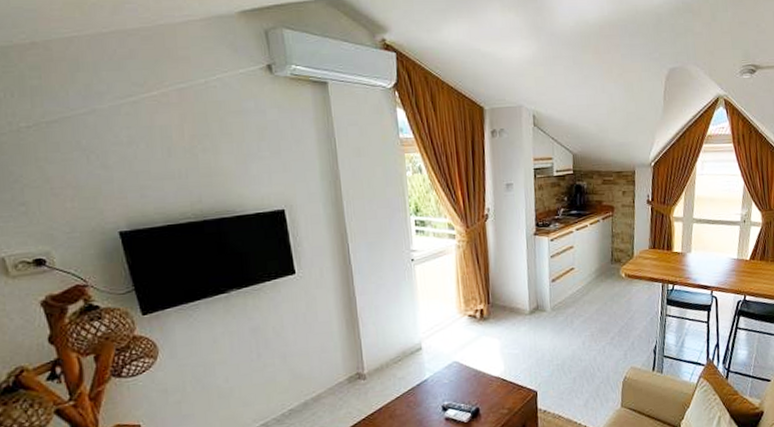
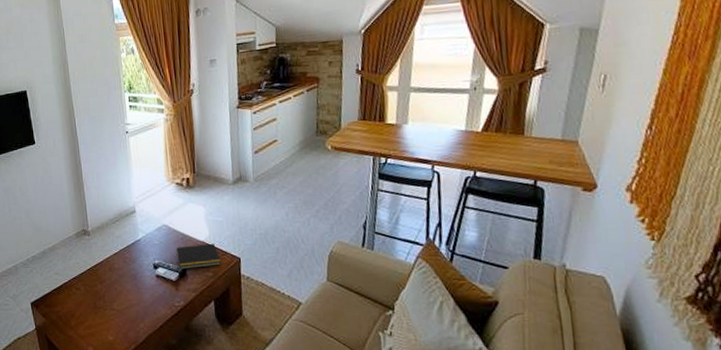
notepad: none [467,377,517,409] -> present [175,243,221,270]

